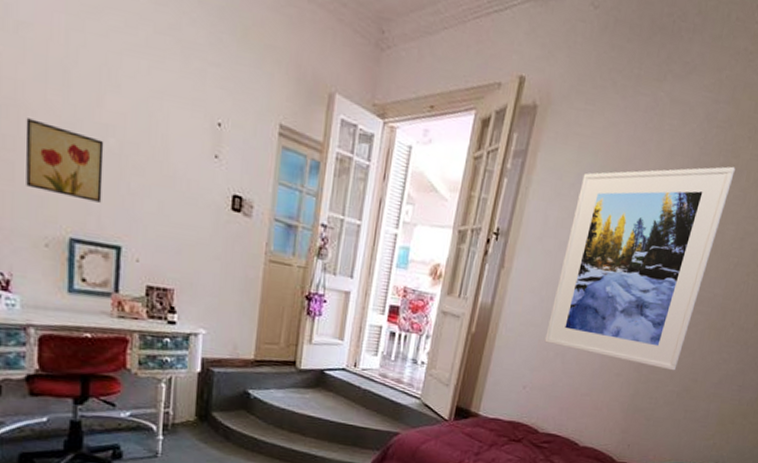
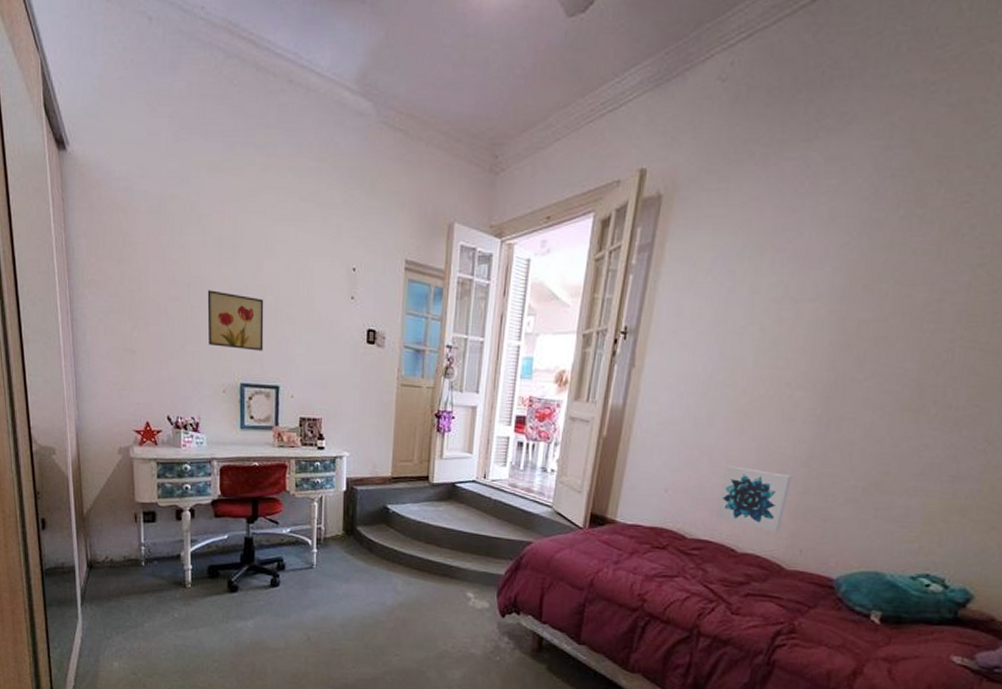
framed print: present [544,166,735,371] -> none [686,218,922,463]
wall art: none [564,367,627,429] -> present [715,465,793,533]

